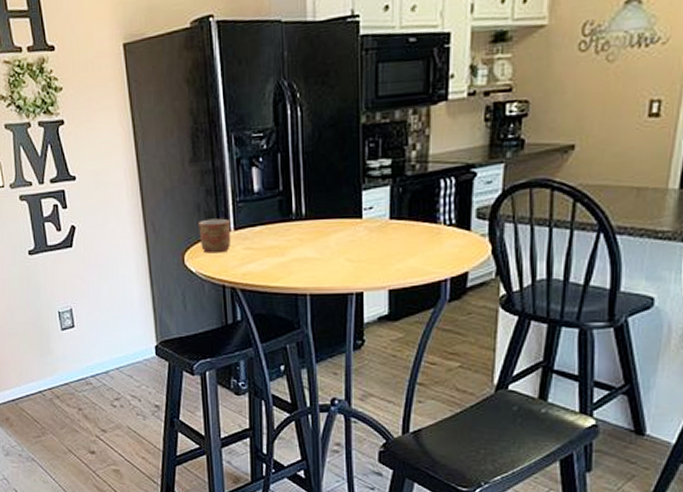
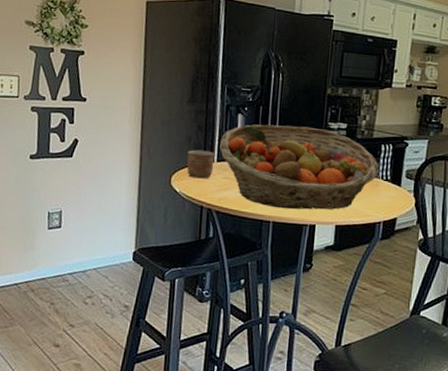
fruit basket: none [235,170,439,277] -> present [219,124,379,210]

